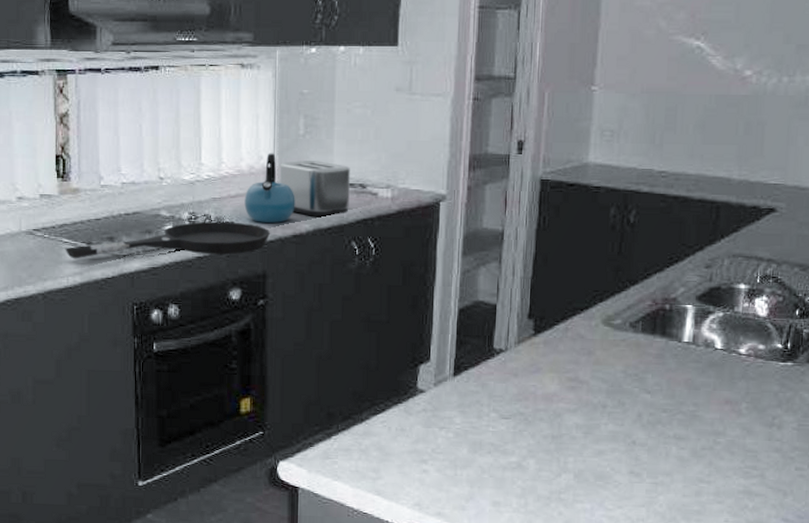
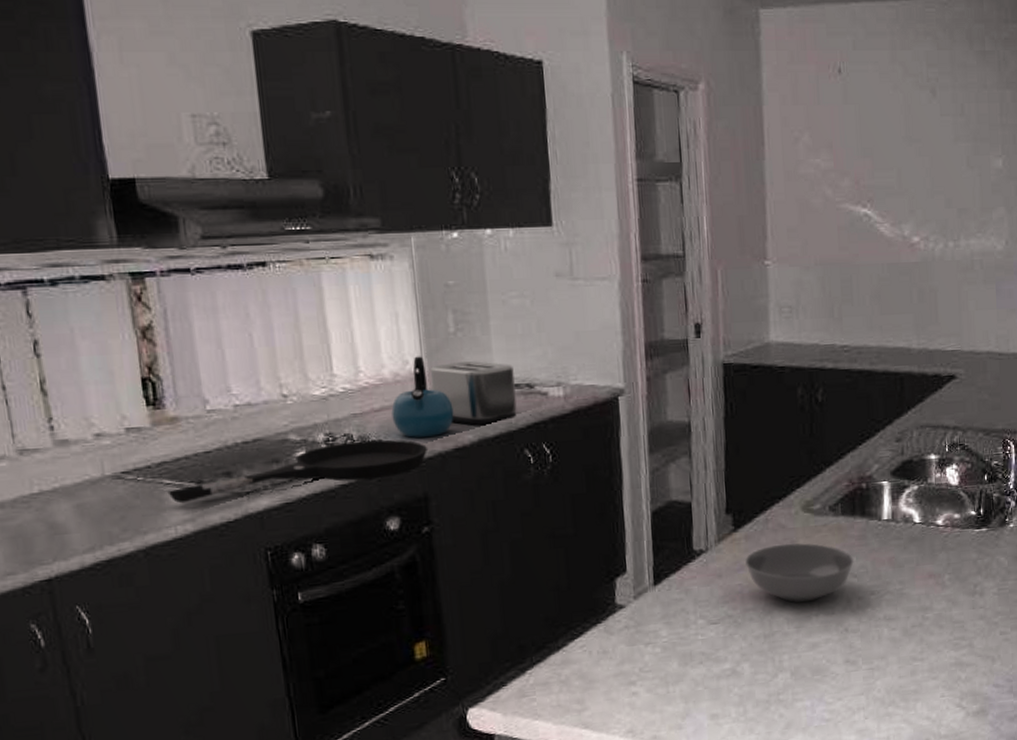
bowl: none [542,353,649,411] -> present [745,543,854,603]

